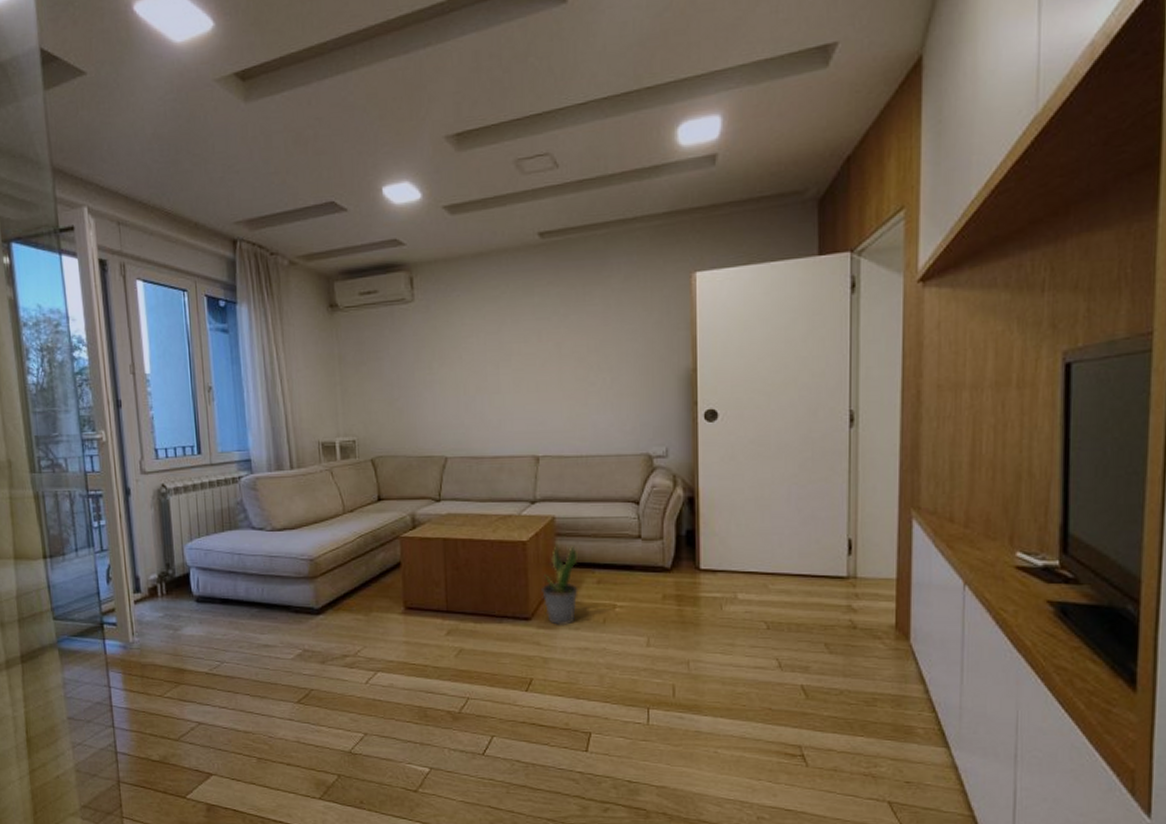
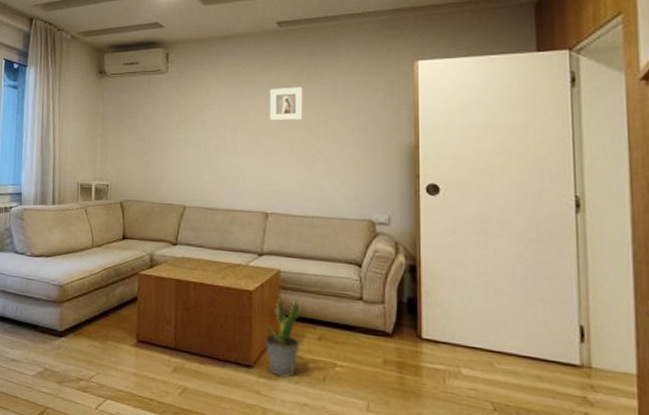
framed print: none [534,309,572,352] -> present [269,86,303,121]

